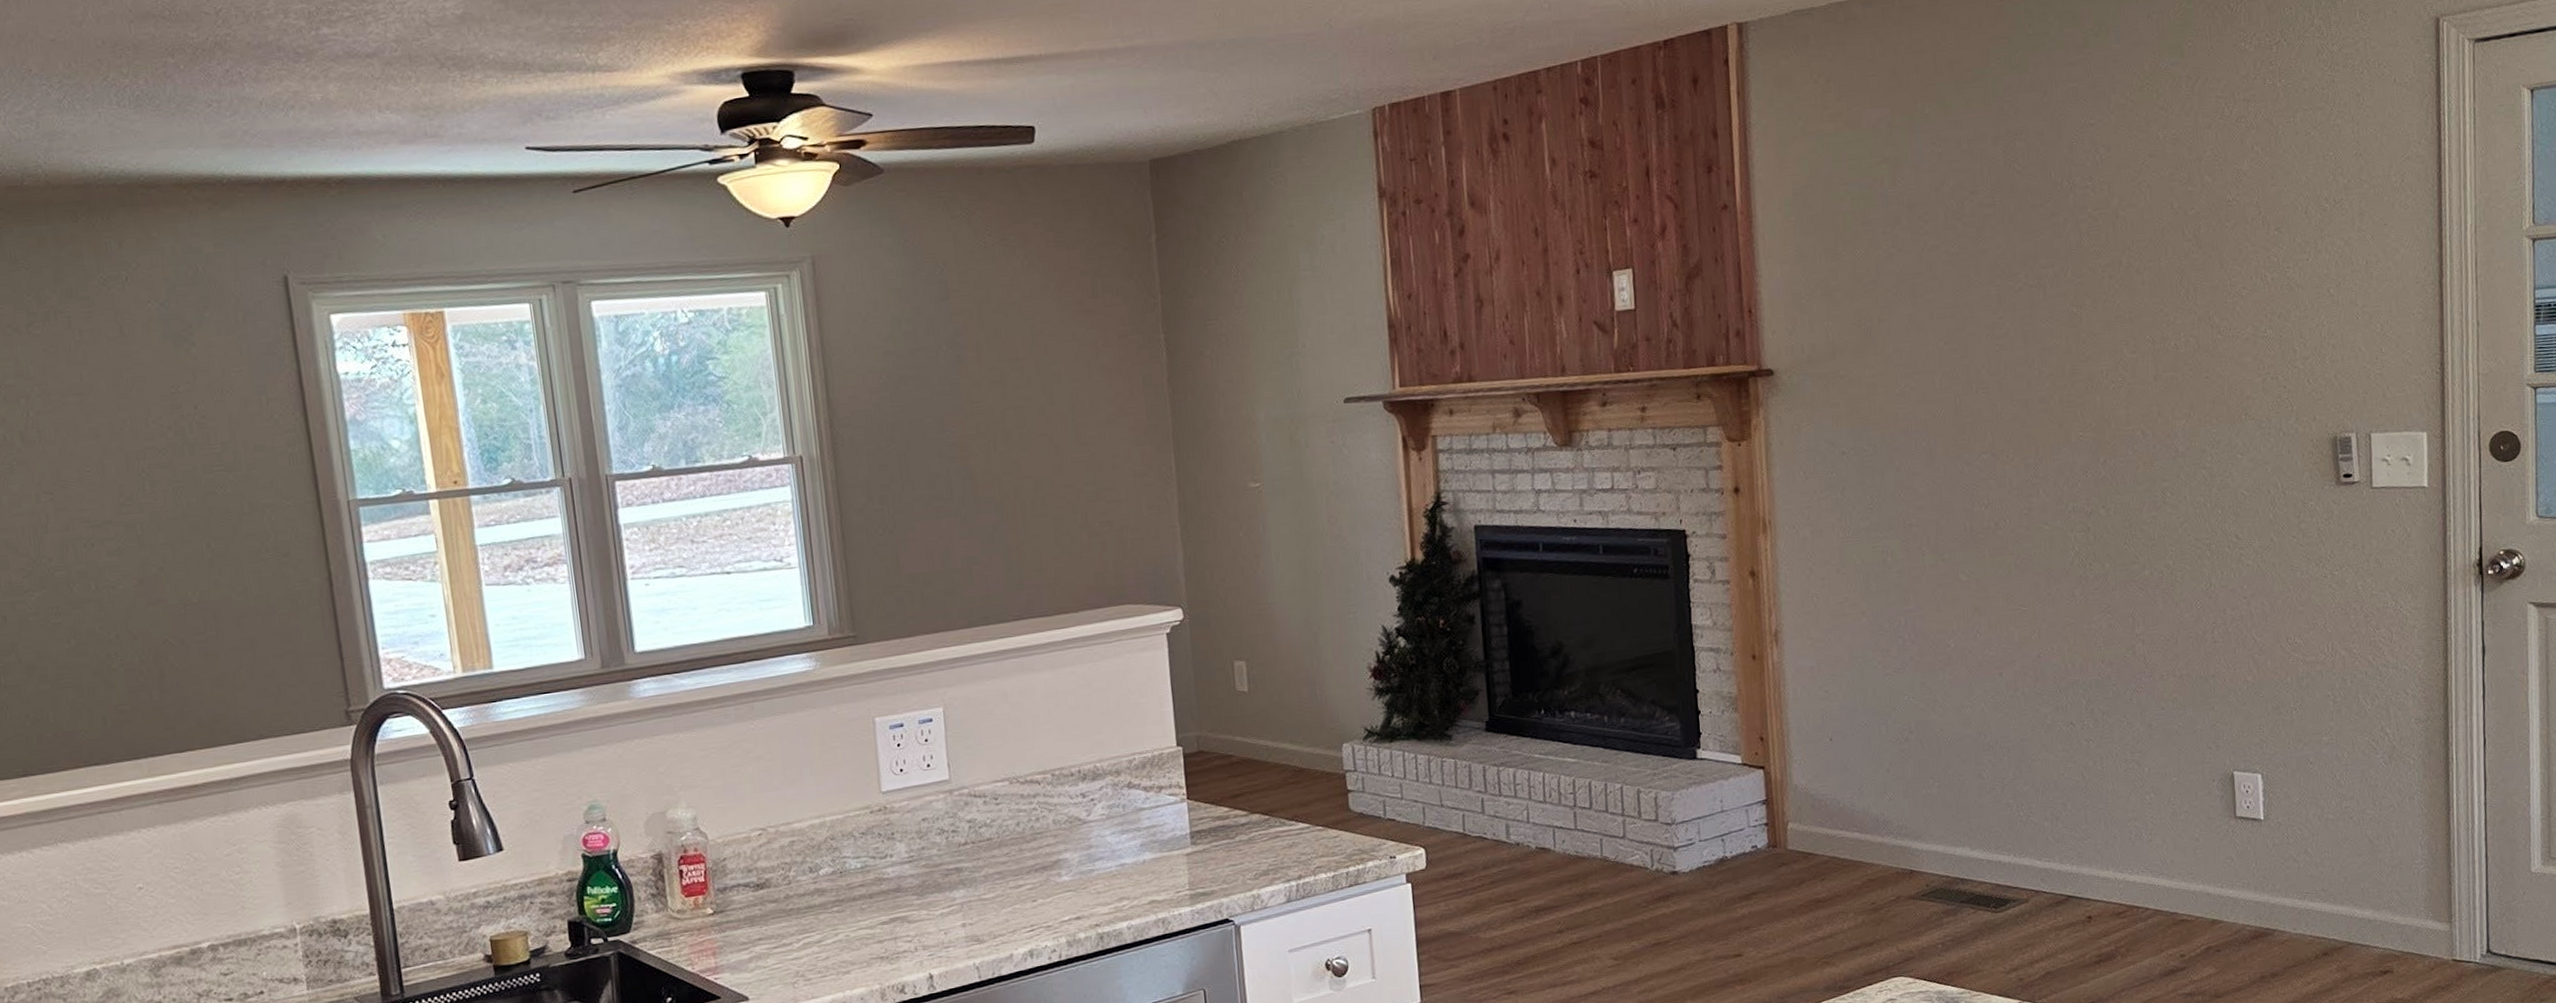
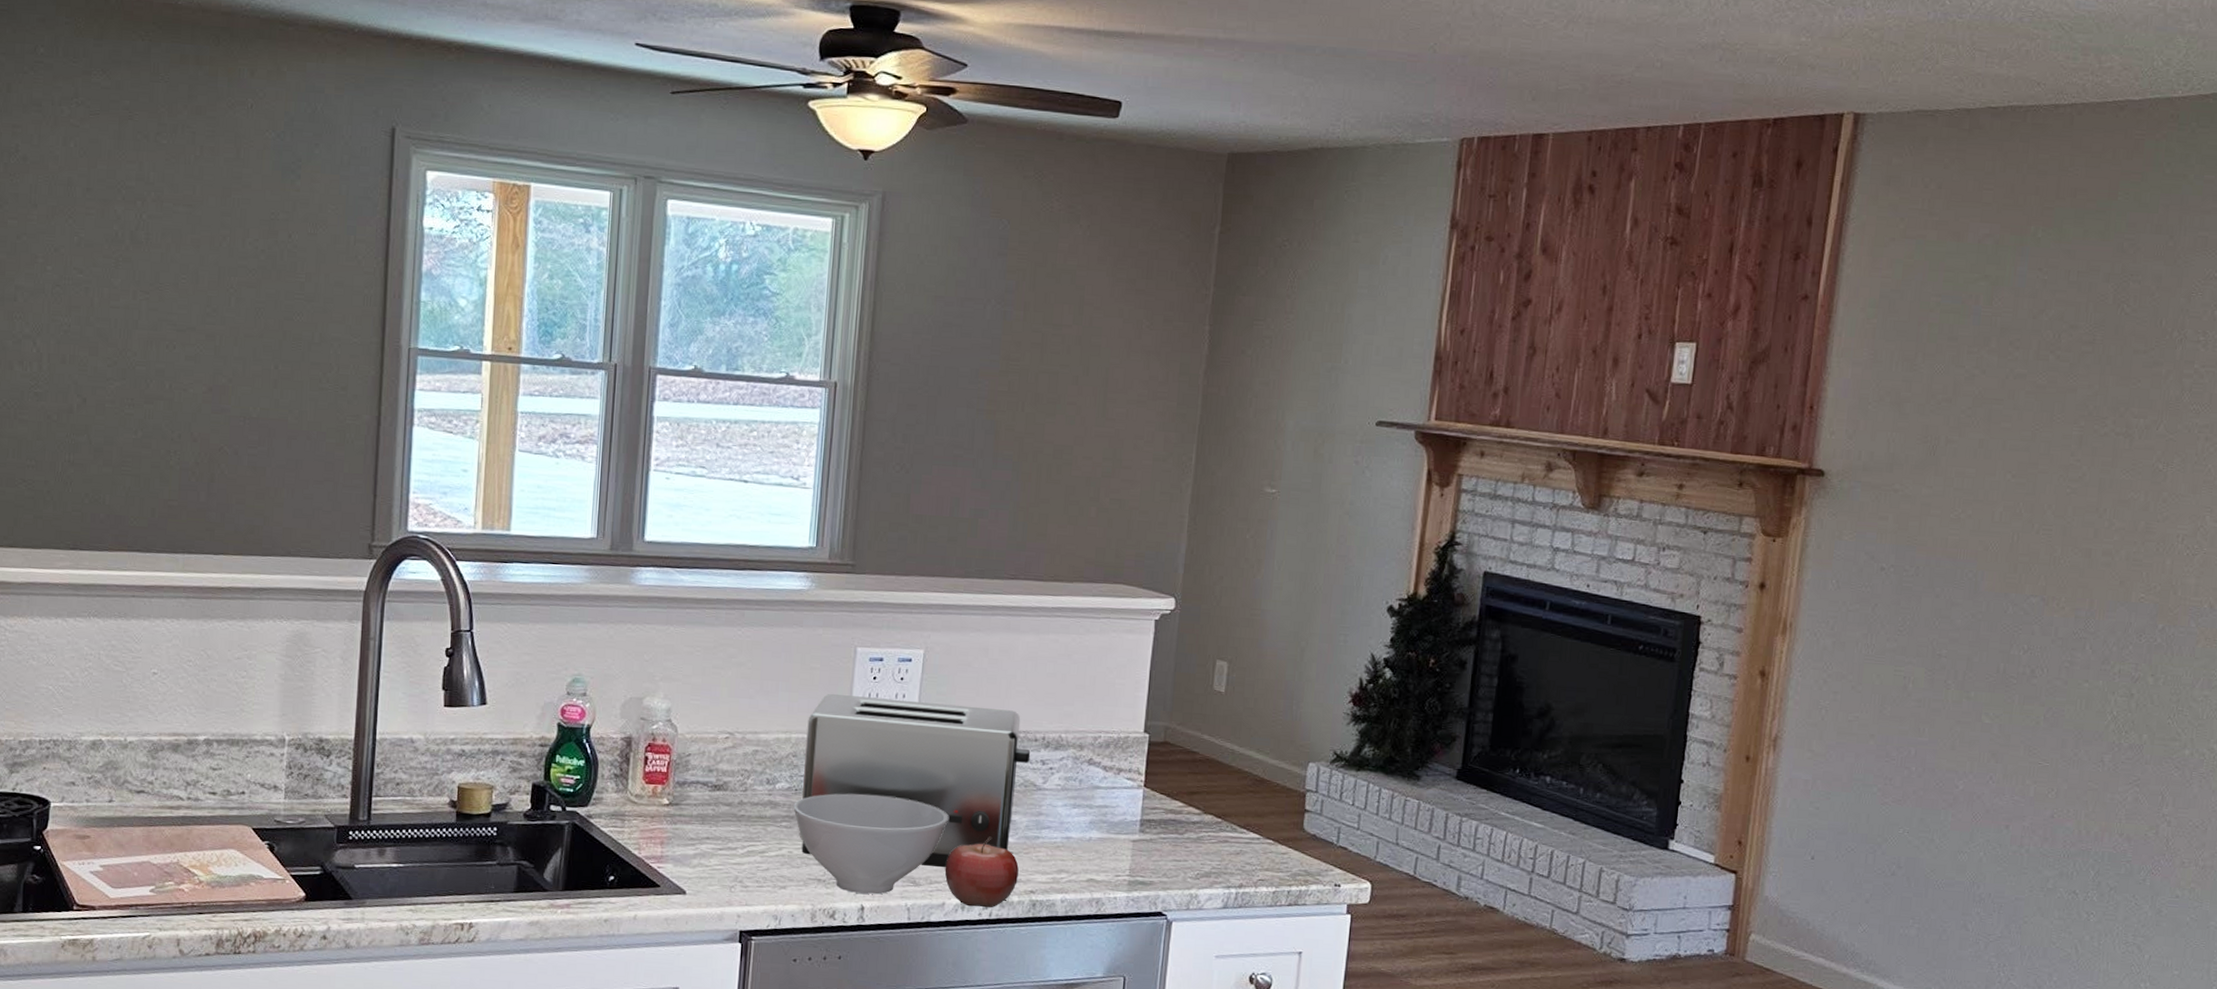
toaster: none [839,750,1070,935] -> present [799,693,1031,868]
bowl: none [841,858,1000,963] -> present [793,793,948,895]
fruit: none [1005,879,1081,953] -> present [944,836,1019,908]

